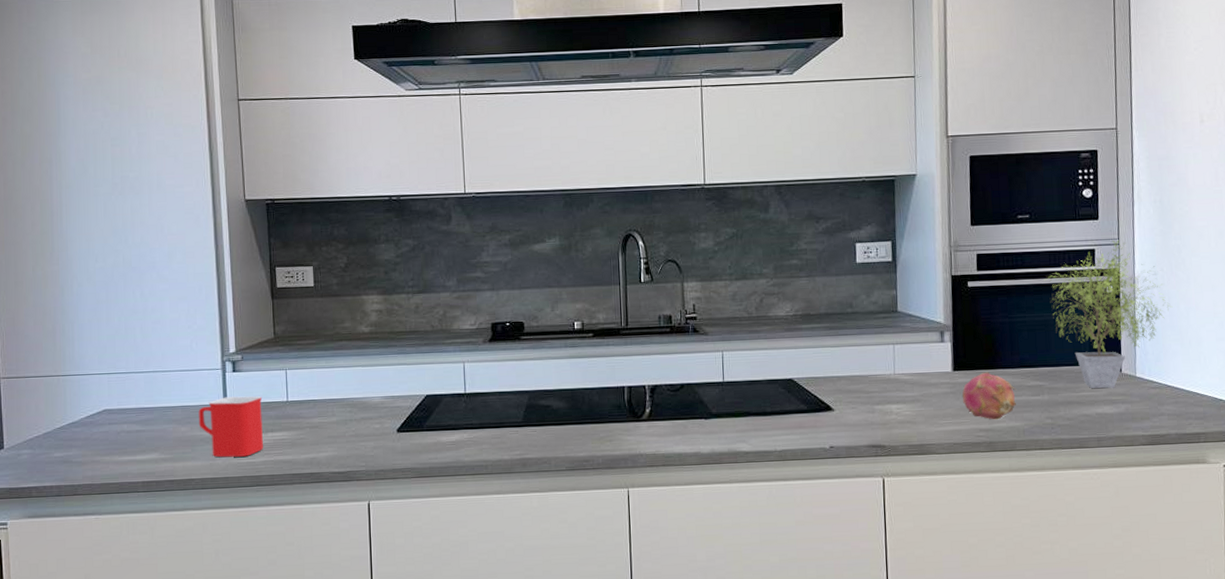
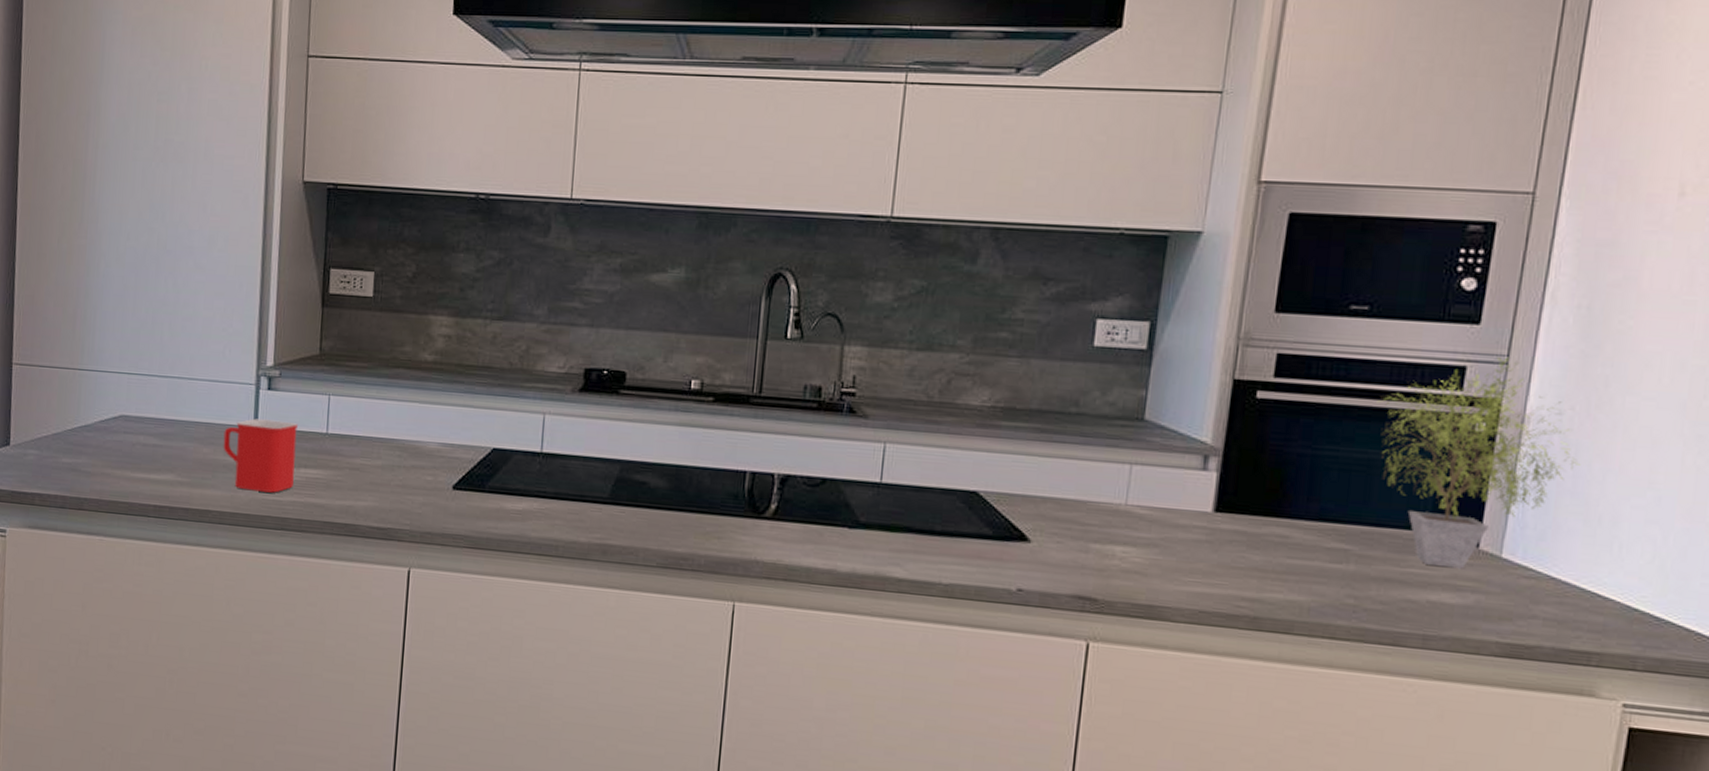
fruit: present [961,372,1016,420] -> none [1221,519,1307,588]

